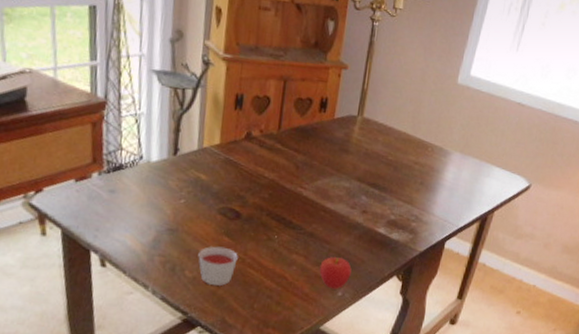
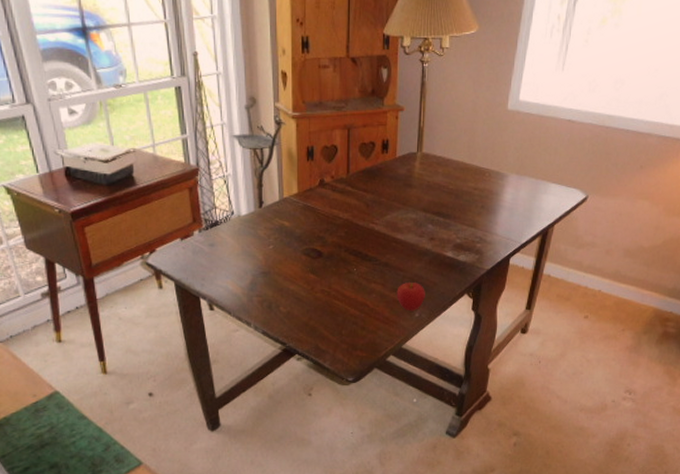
candle: present [198,246,238,286] -> none [289,283,324,317]

